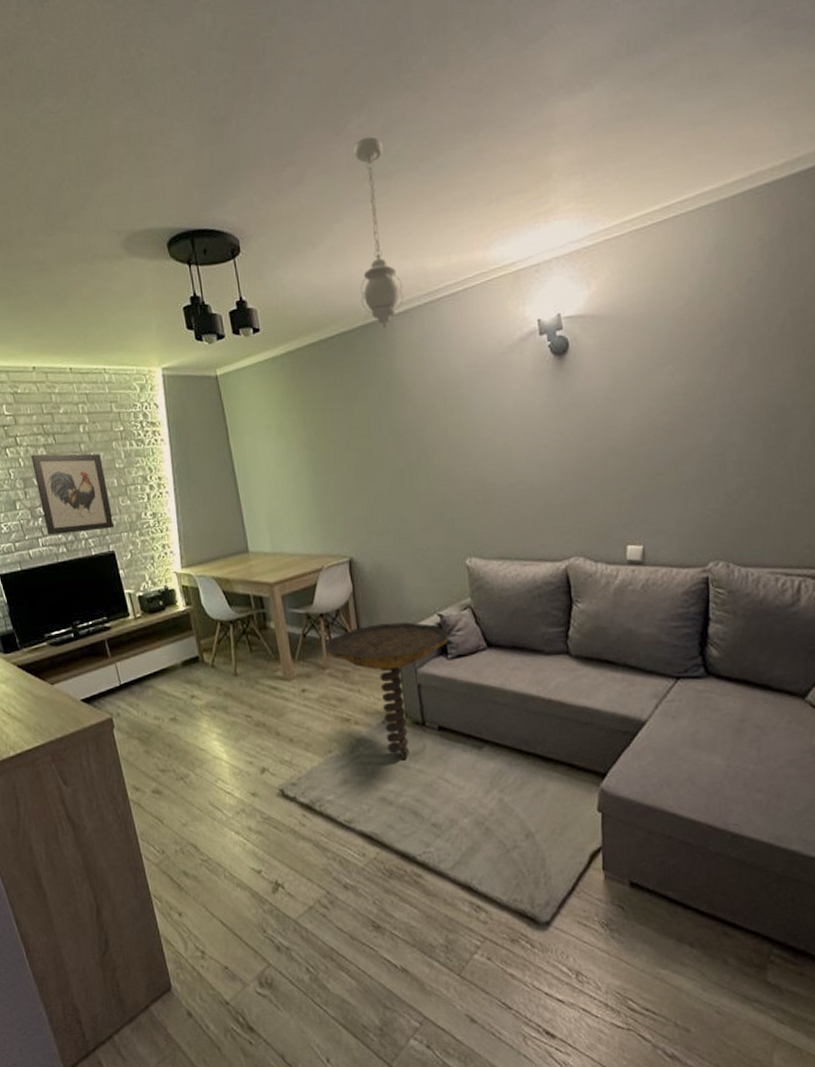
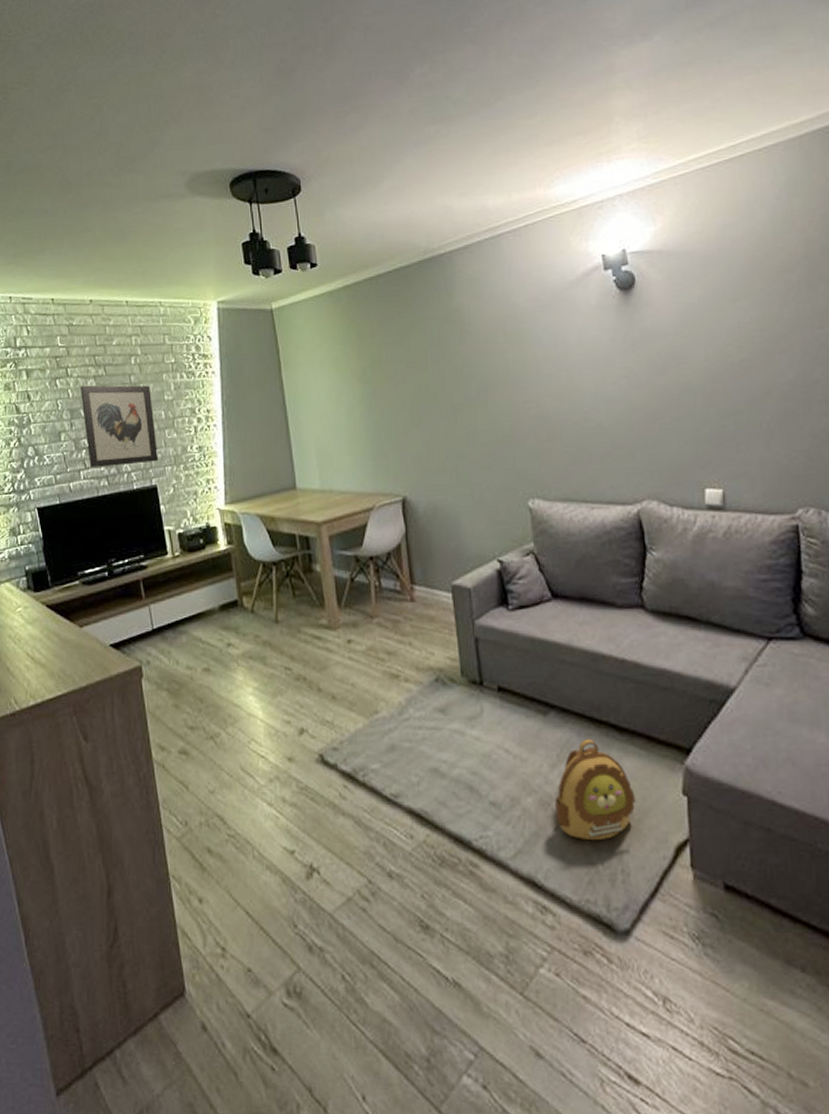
side table: present [325,622,449,759] -> none [374,568,510,724]
pendant light: present [353,137,404,329] -> none [415,84,464,264]
backpack: none [488,768,558,852] -> present [555,738,636,841]

